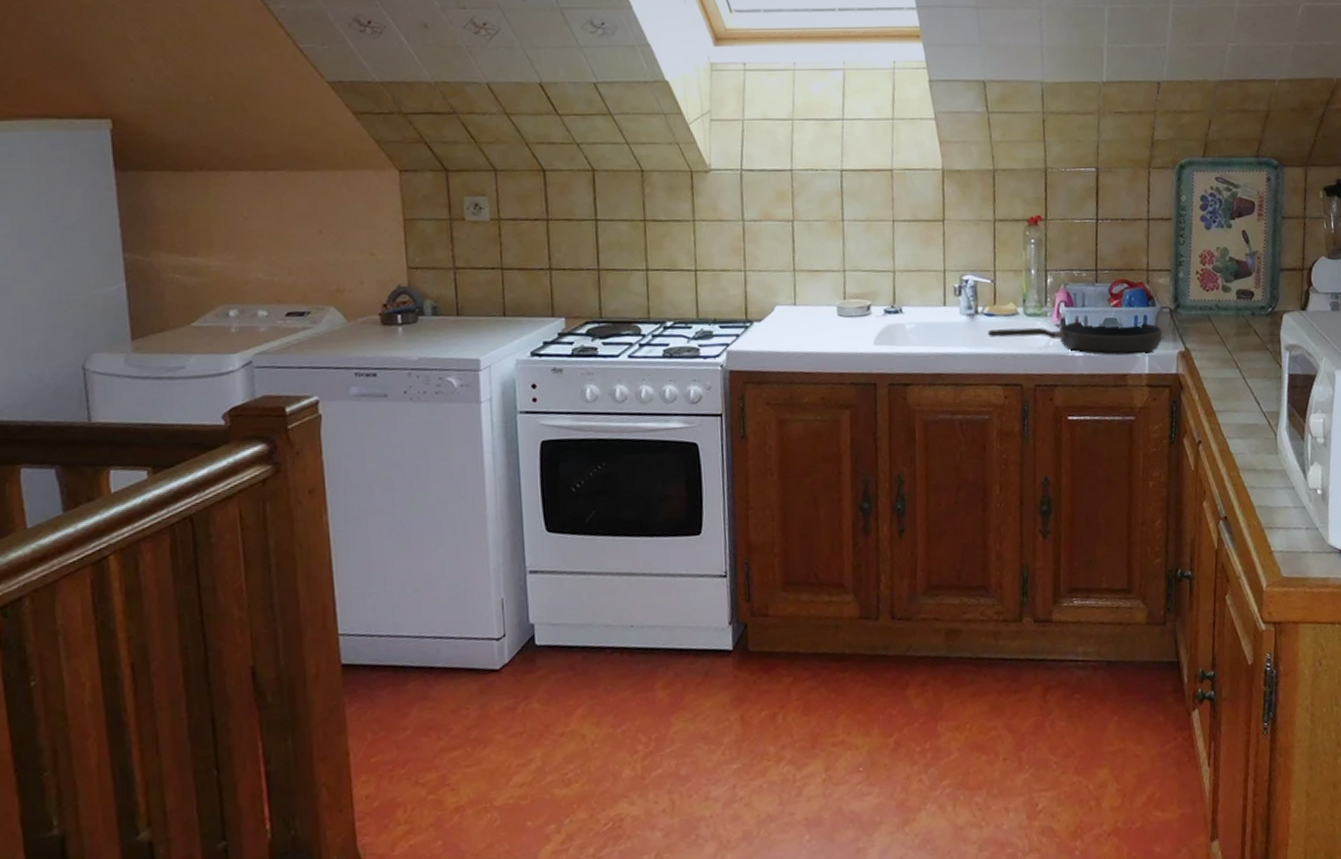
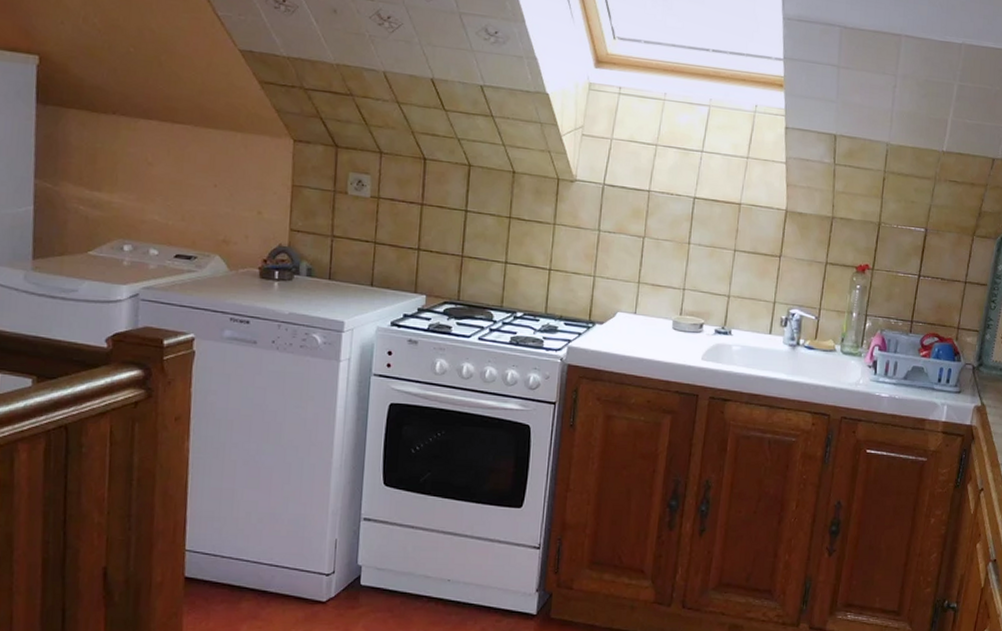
frying pan: present [987,321,1163,356] -> none [805,361,964,404]

